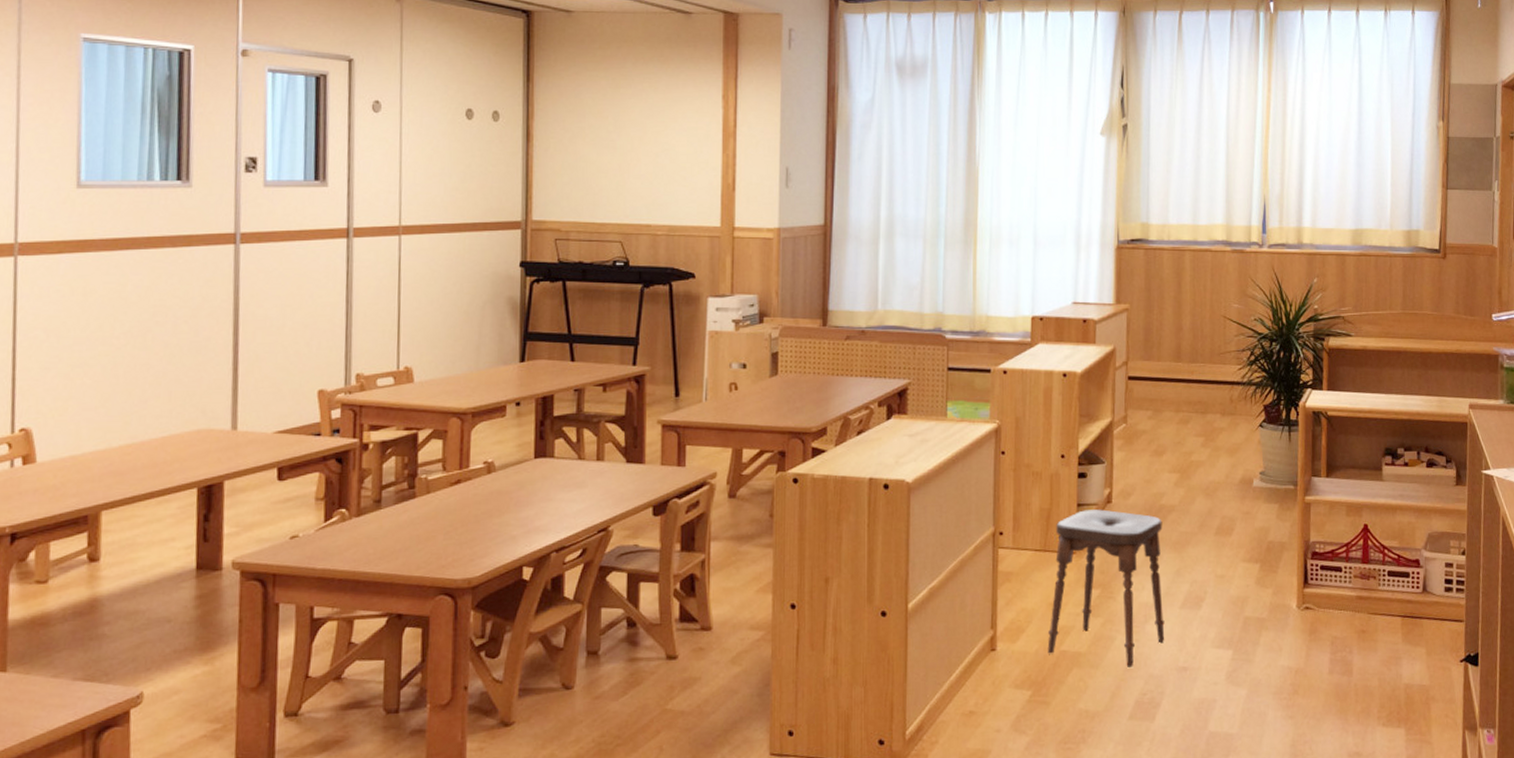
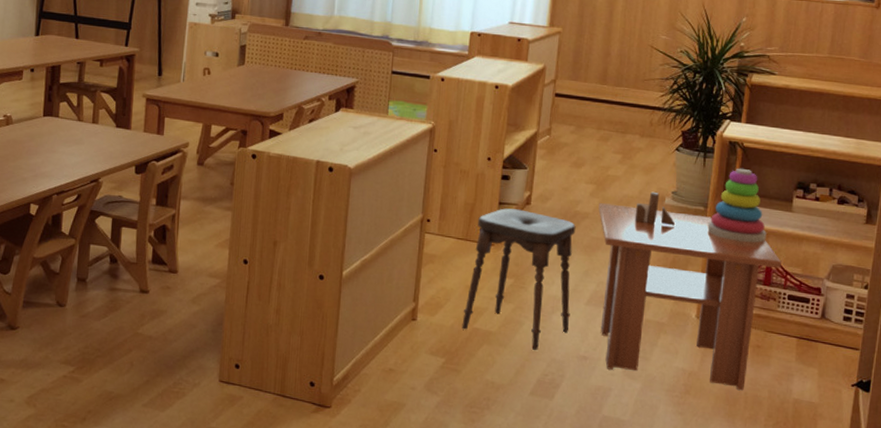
coffee table: none [1184,492,1378,683] -> present [598,203,782,391]
wooden block set: none [1223,474,1267,511] -> present [634,191,676,226]
stacking toy: none [1299,439,1360,519] -> present [707,168,767,243]

